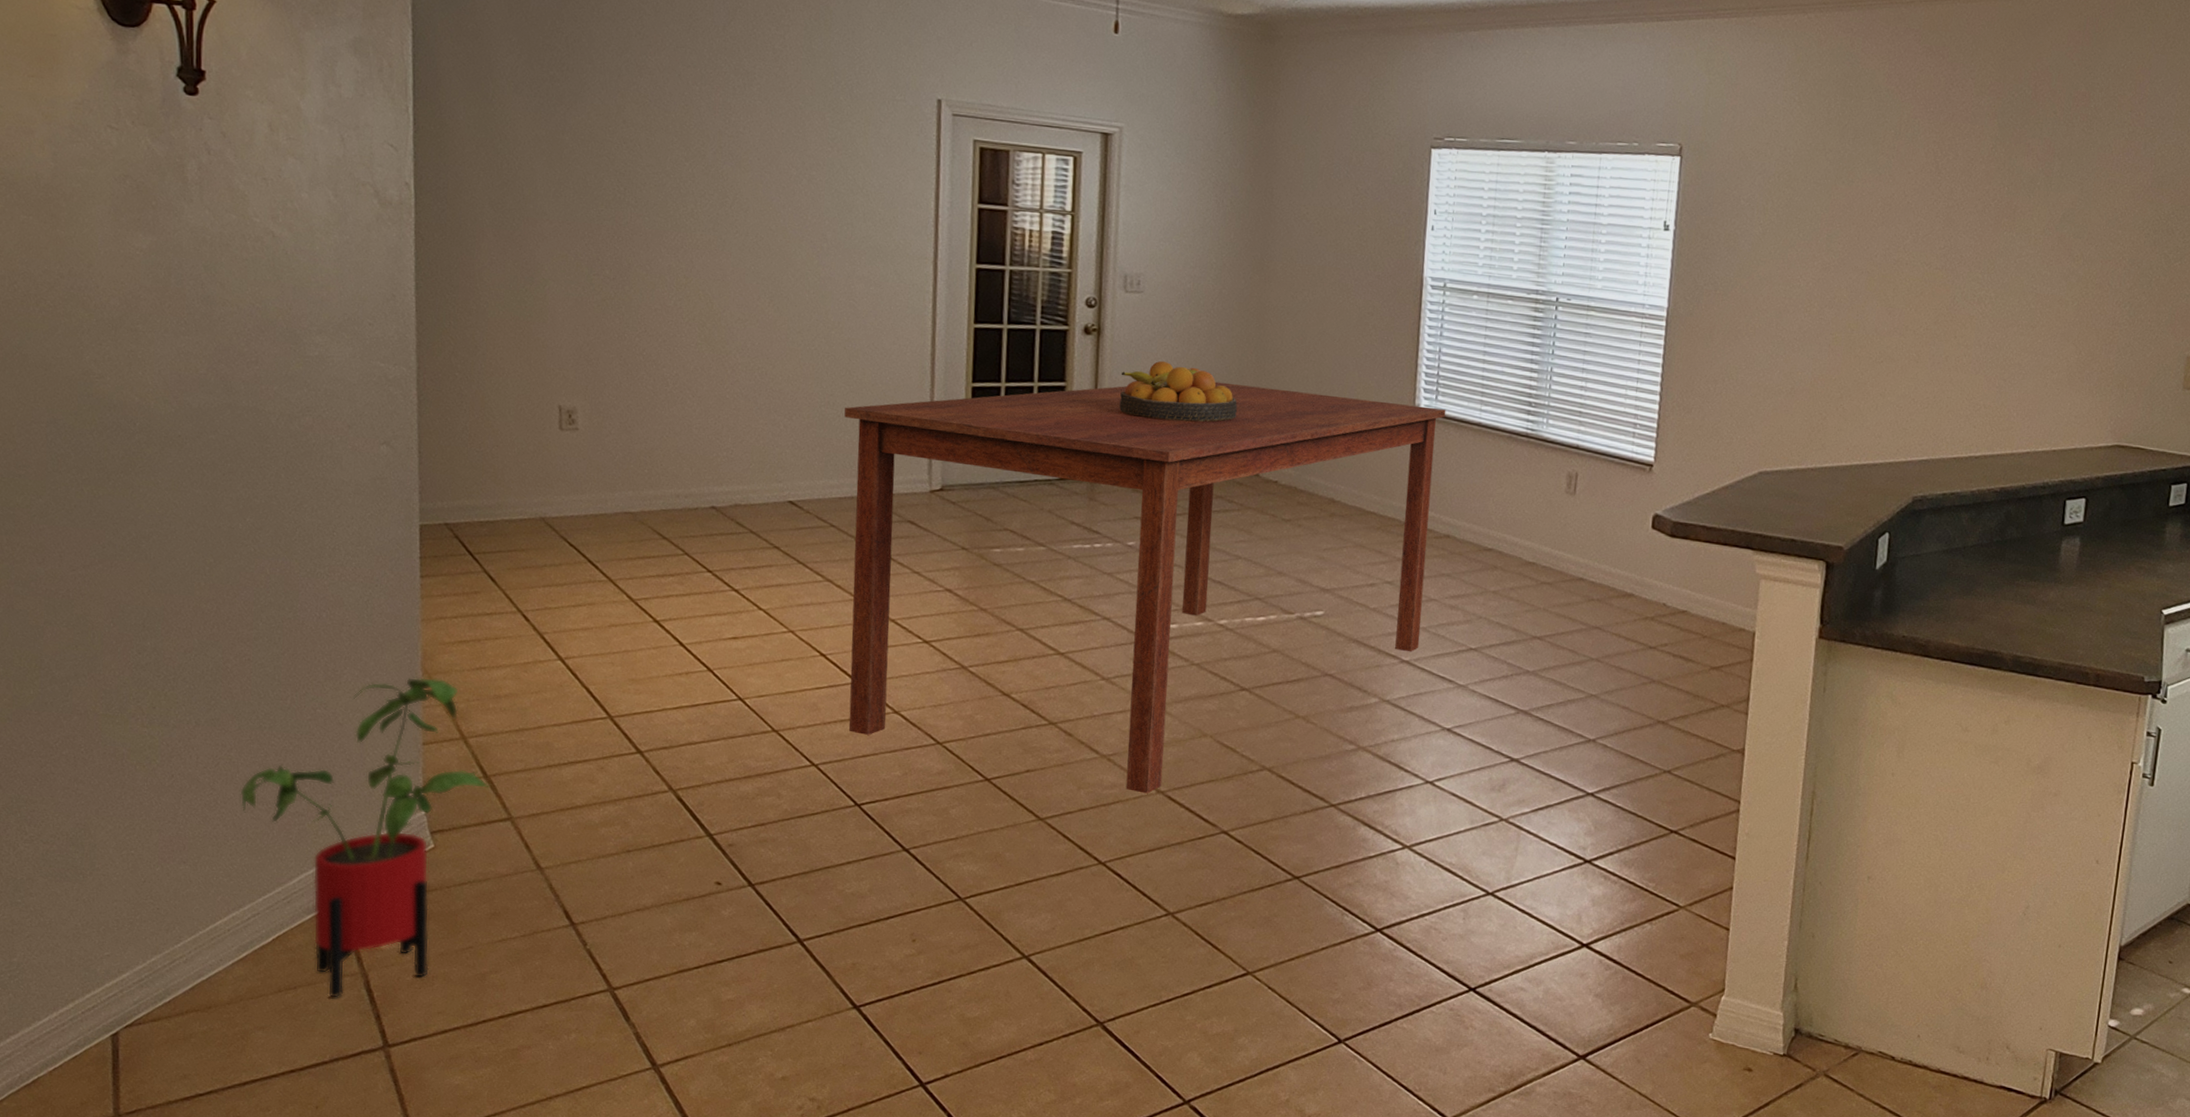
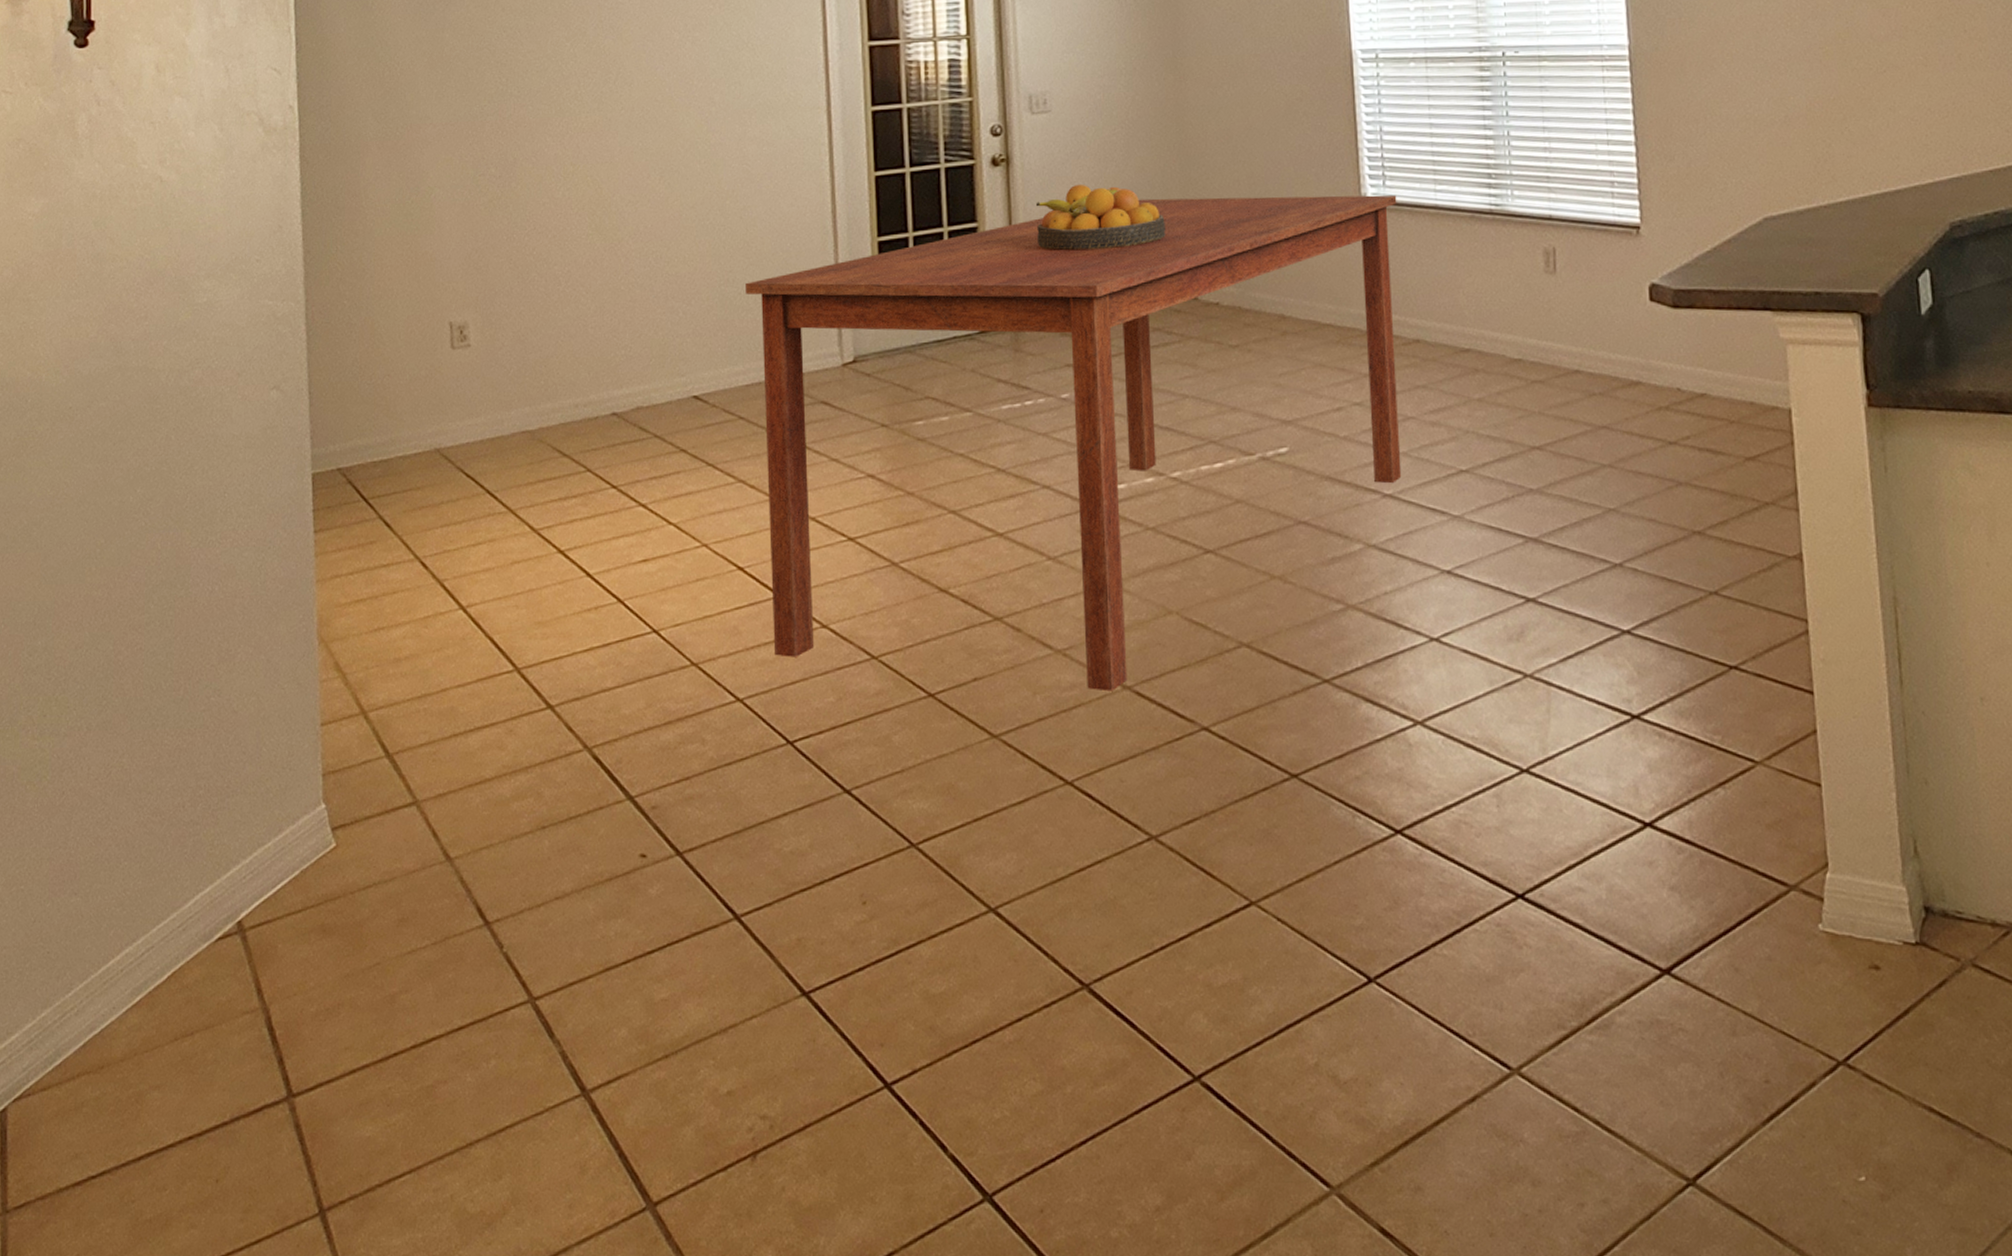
house plant: present [240,677,489,998] -> none [132,646,392,1042]

